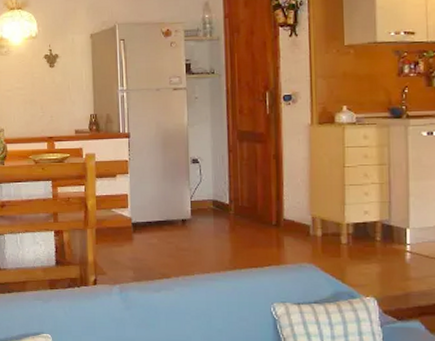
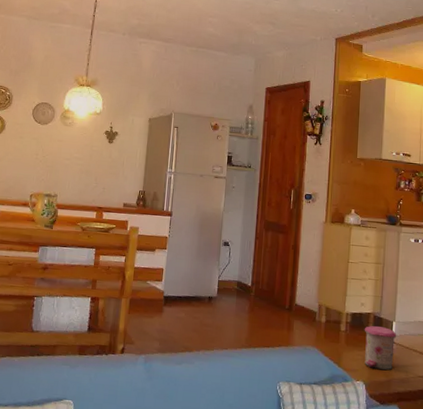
trash can: none [370,236,413,284] -> present [364,326,397,371]

